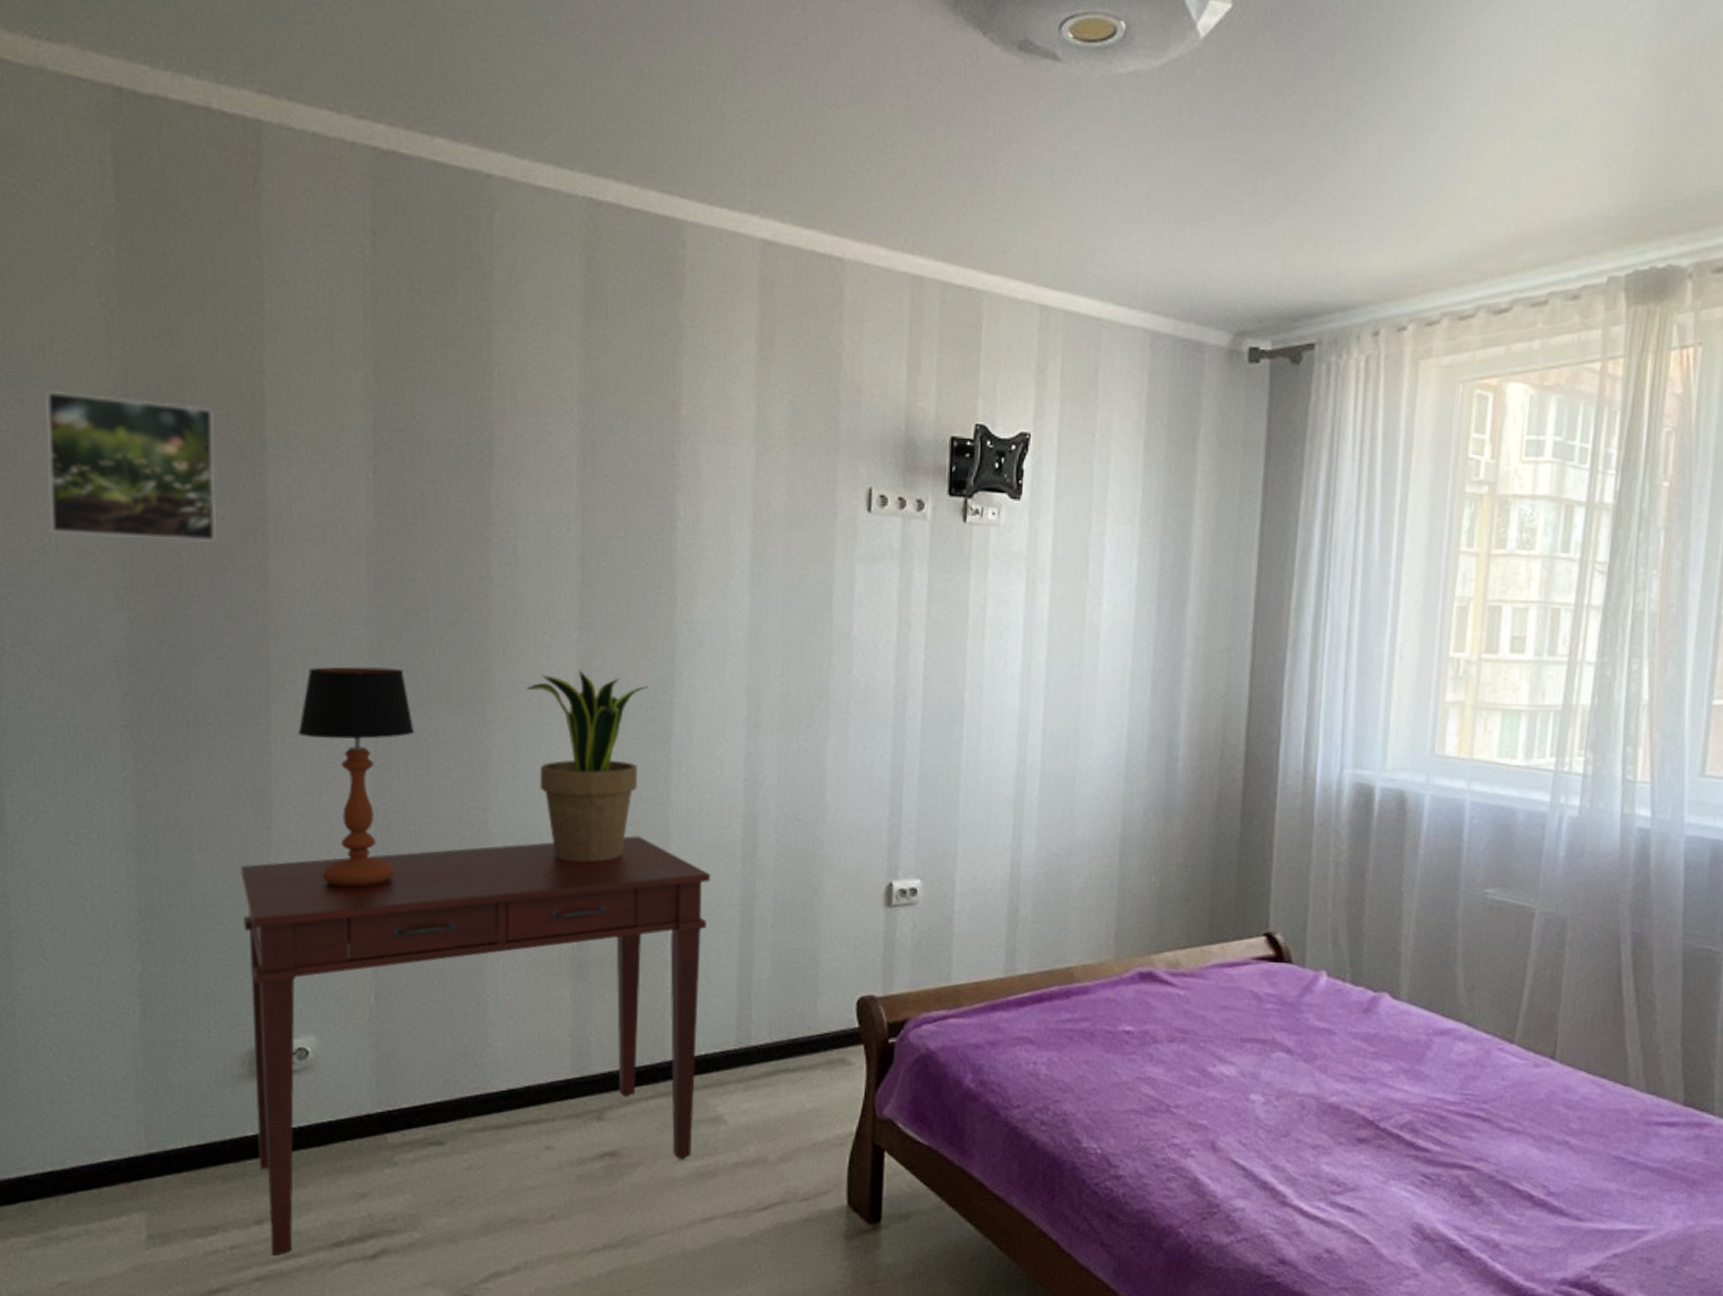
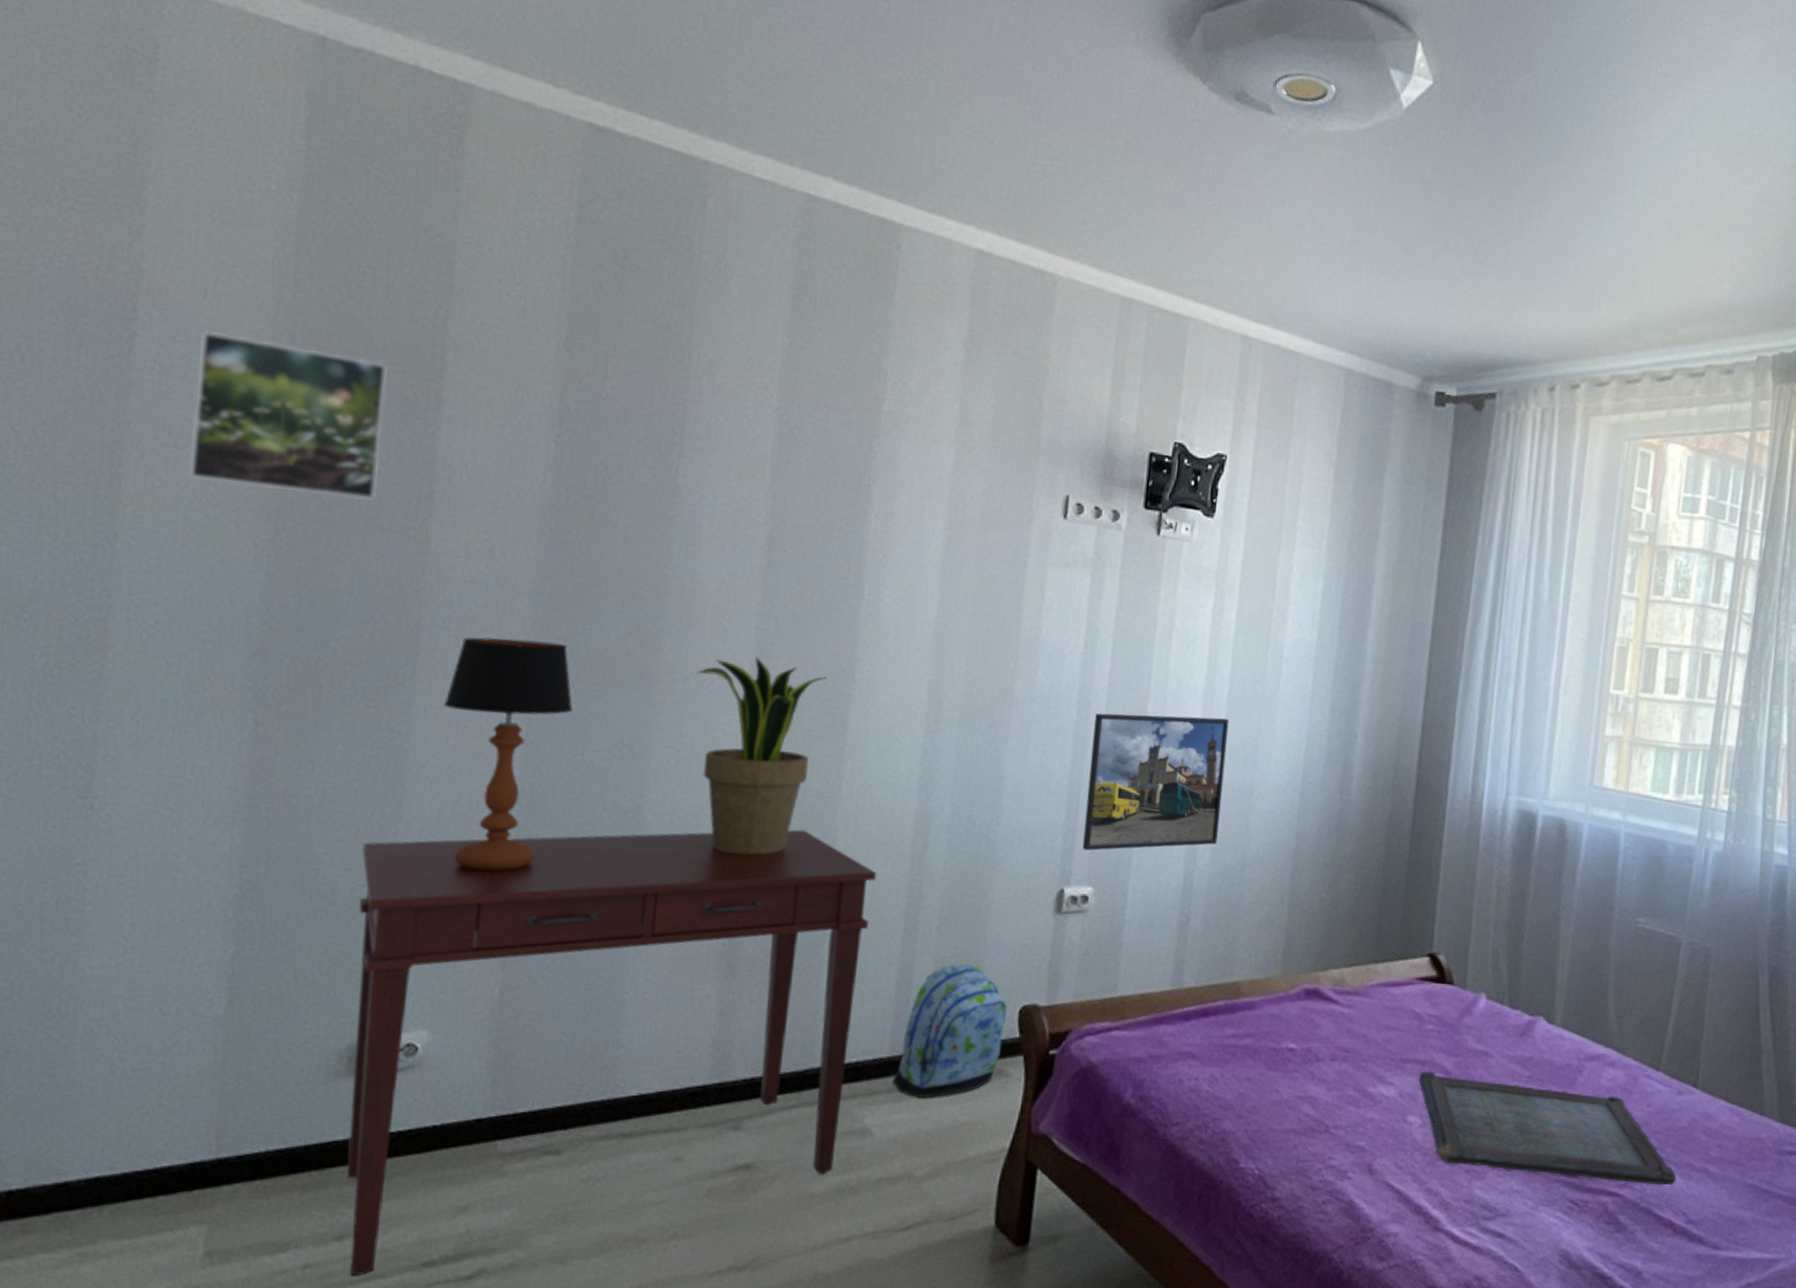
backpack: none [740,958,844,1087] -> present [892,964,1007,1098]
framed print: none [908,705,1048,844] -> present [1082,713,1230,851]
serving tray: none [1259,1050,1535,1159] -> present [1418,1071,1677,1186]

